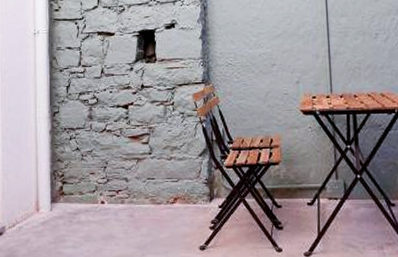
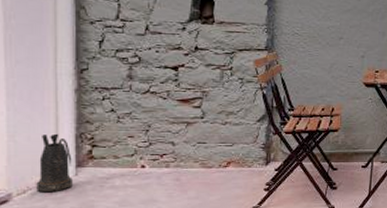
watering can: none [21,171,49,225] -> present [35,133,73,192]

